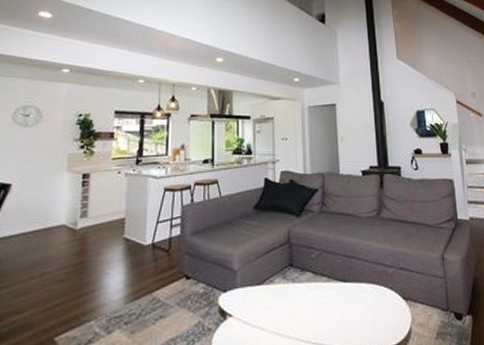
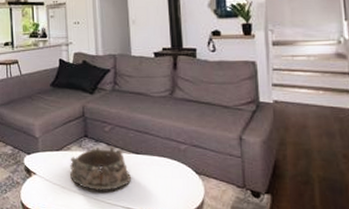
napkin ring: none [272,275,338,330] -> present [70,146,131,191]

